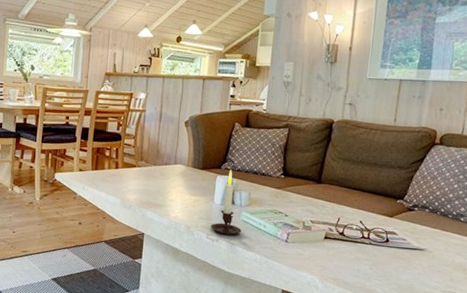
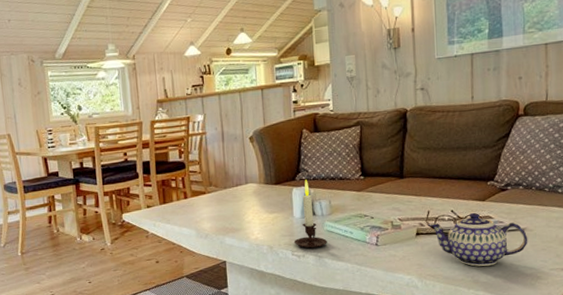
teapot: none [337,226,427,279] -> present [428,212,528,267]

